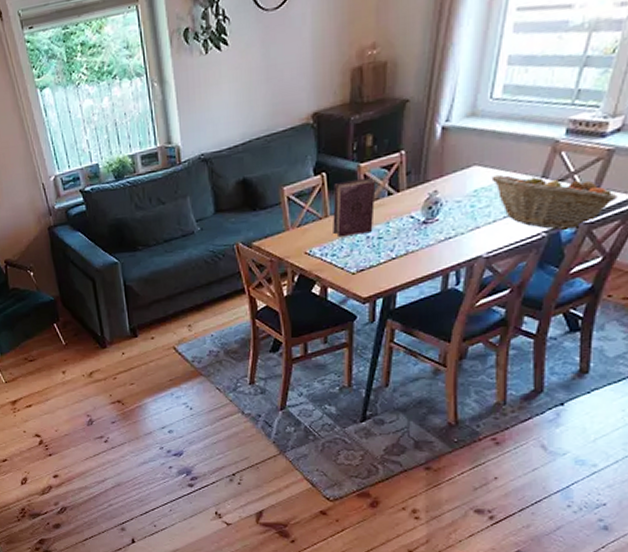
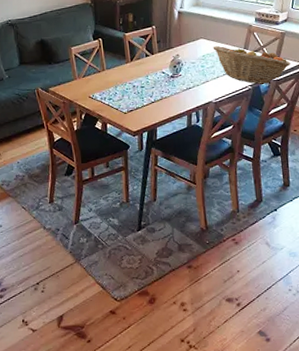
book: present [333,177,376,238] -> none [108,43,137,86]

